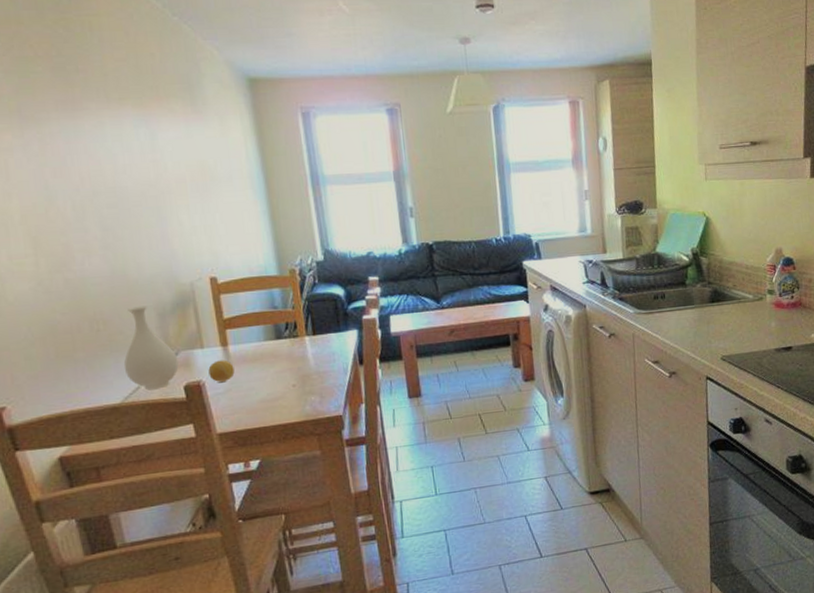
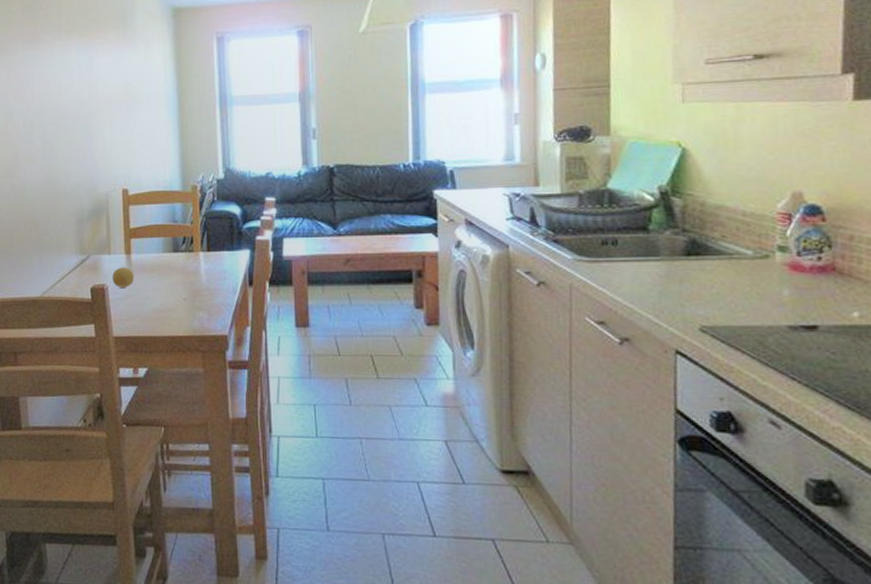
vase: present [124,306,179,391] -> none [45,211,89,288]

